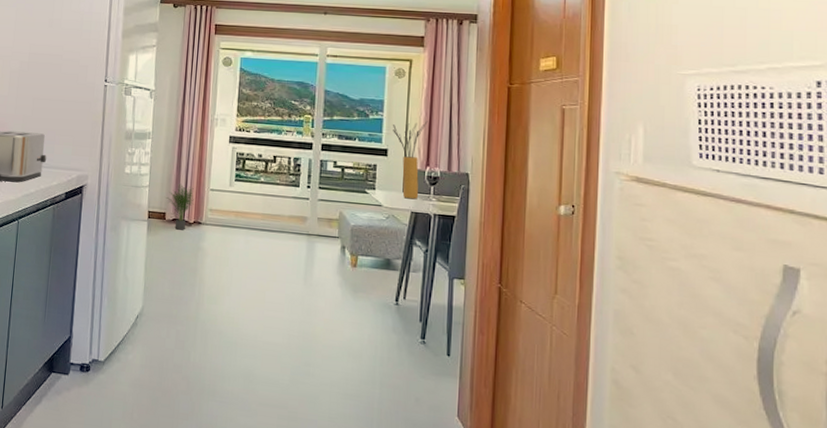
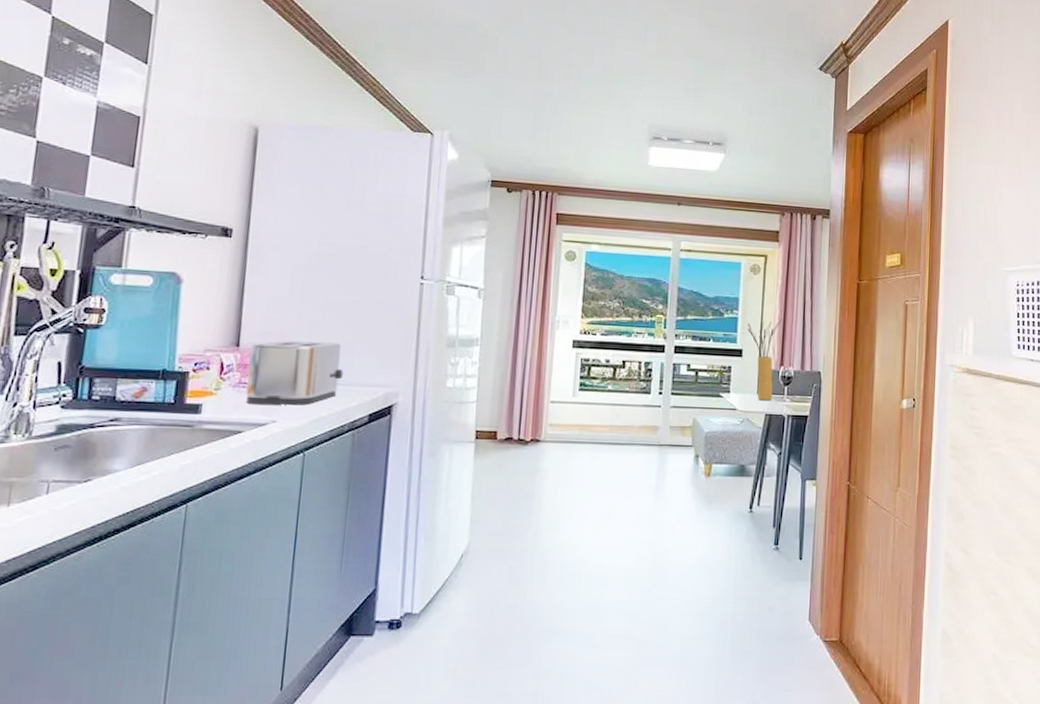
potted plant: present [166,183,194,231] -> none [498,396,531,452]

